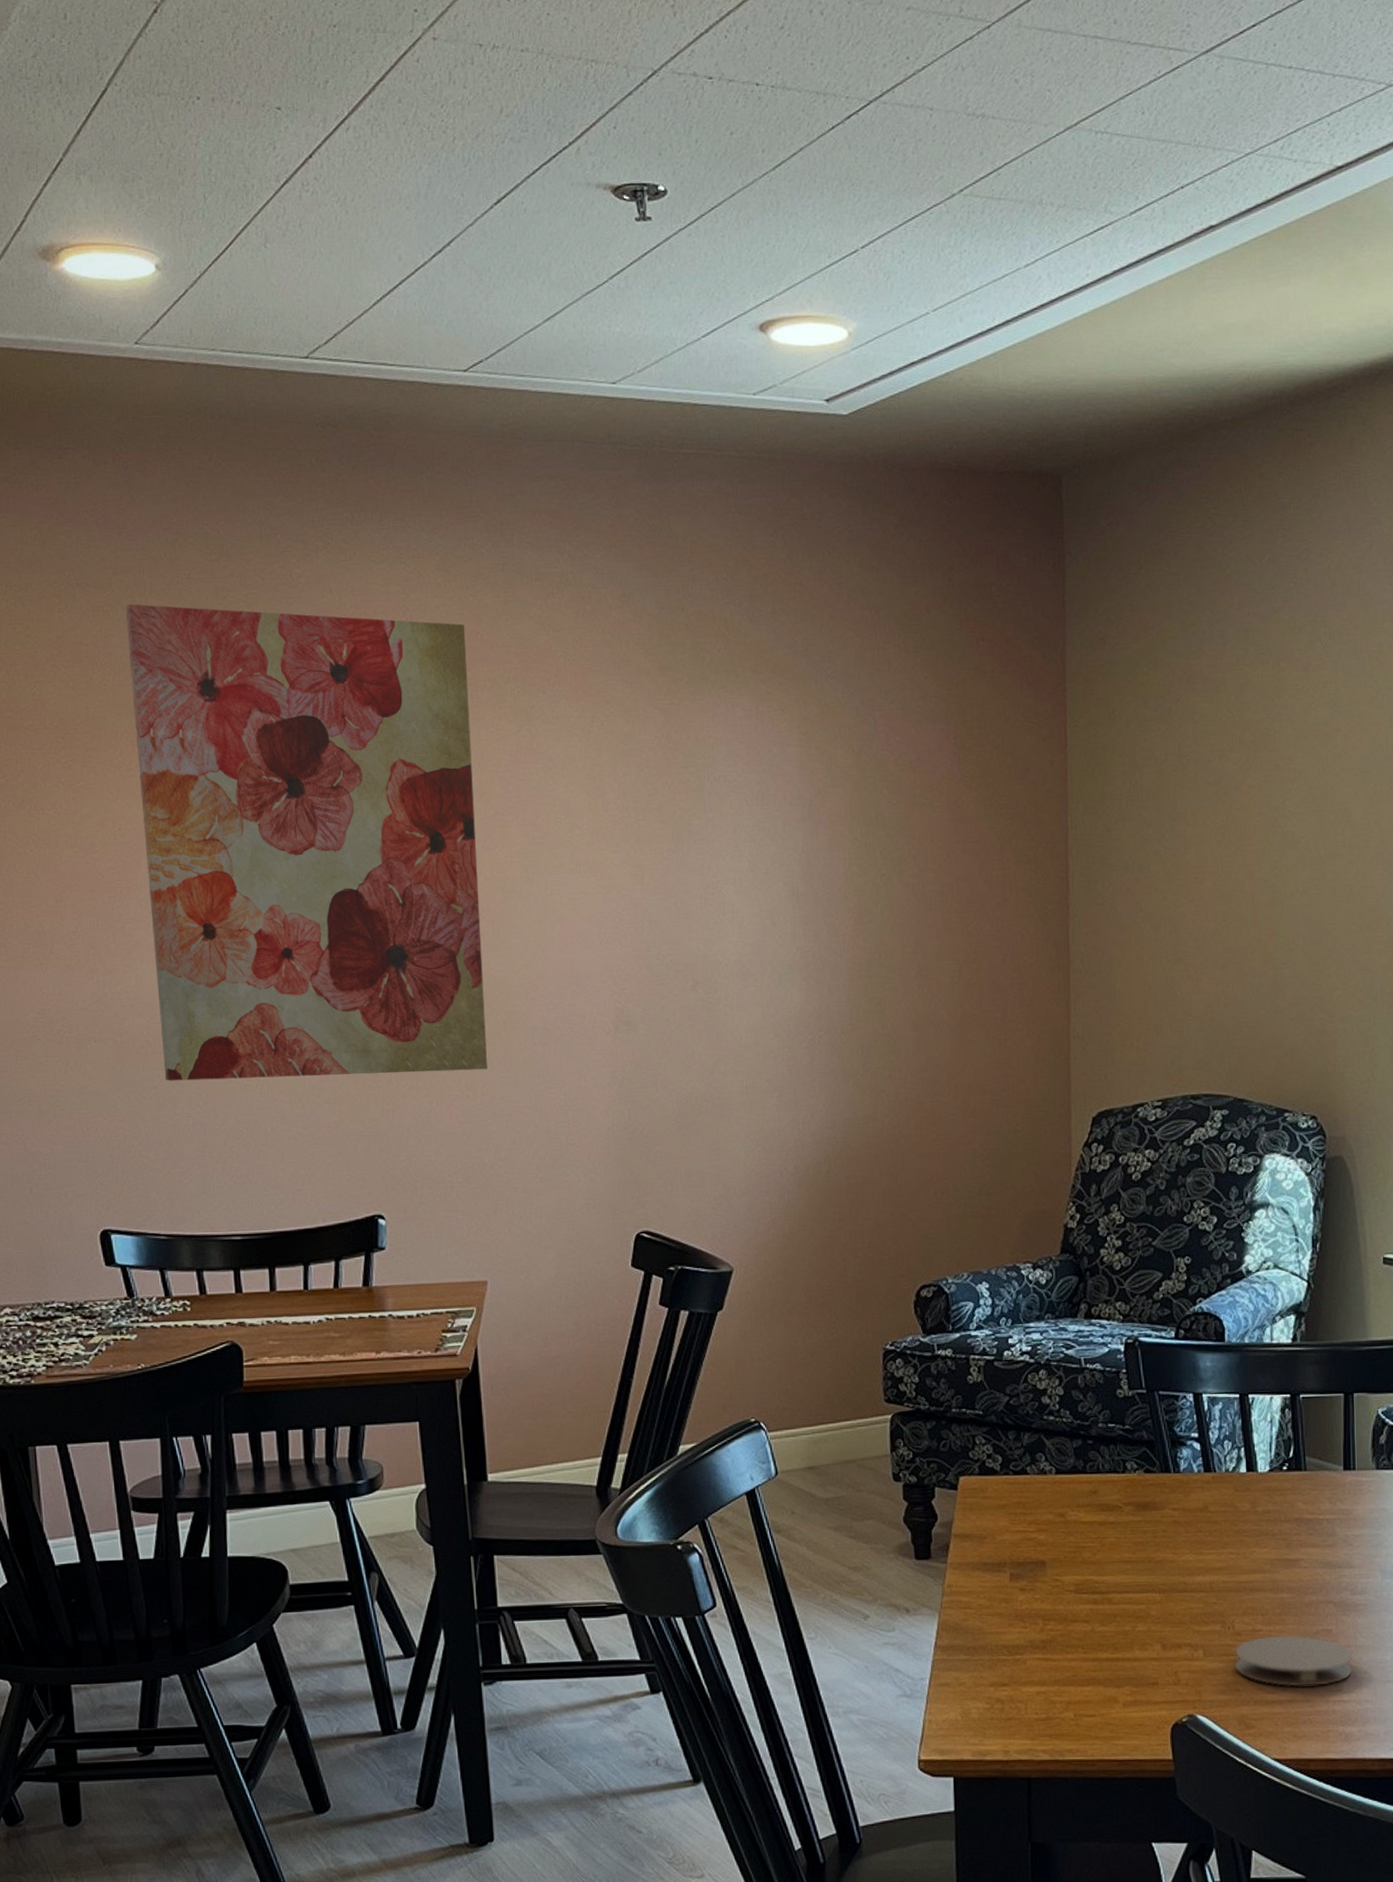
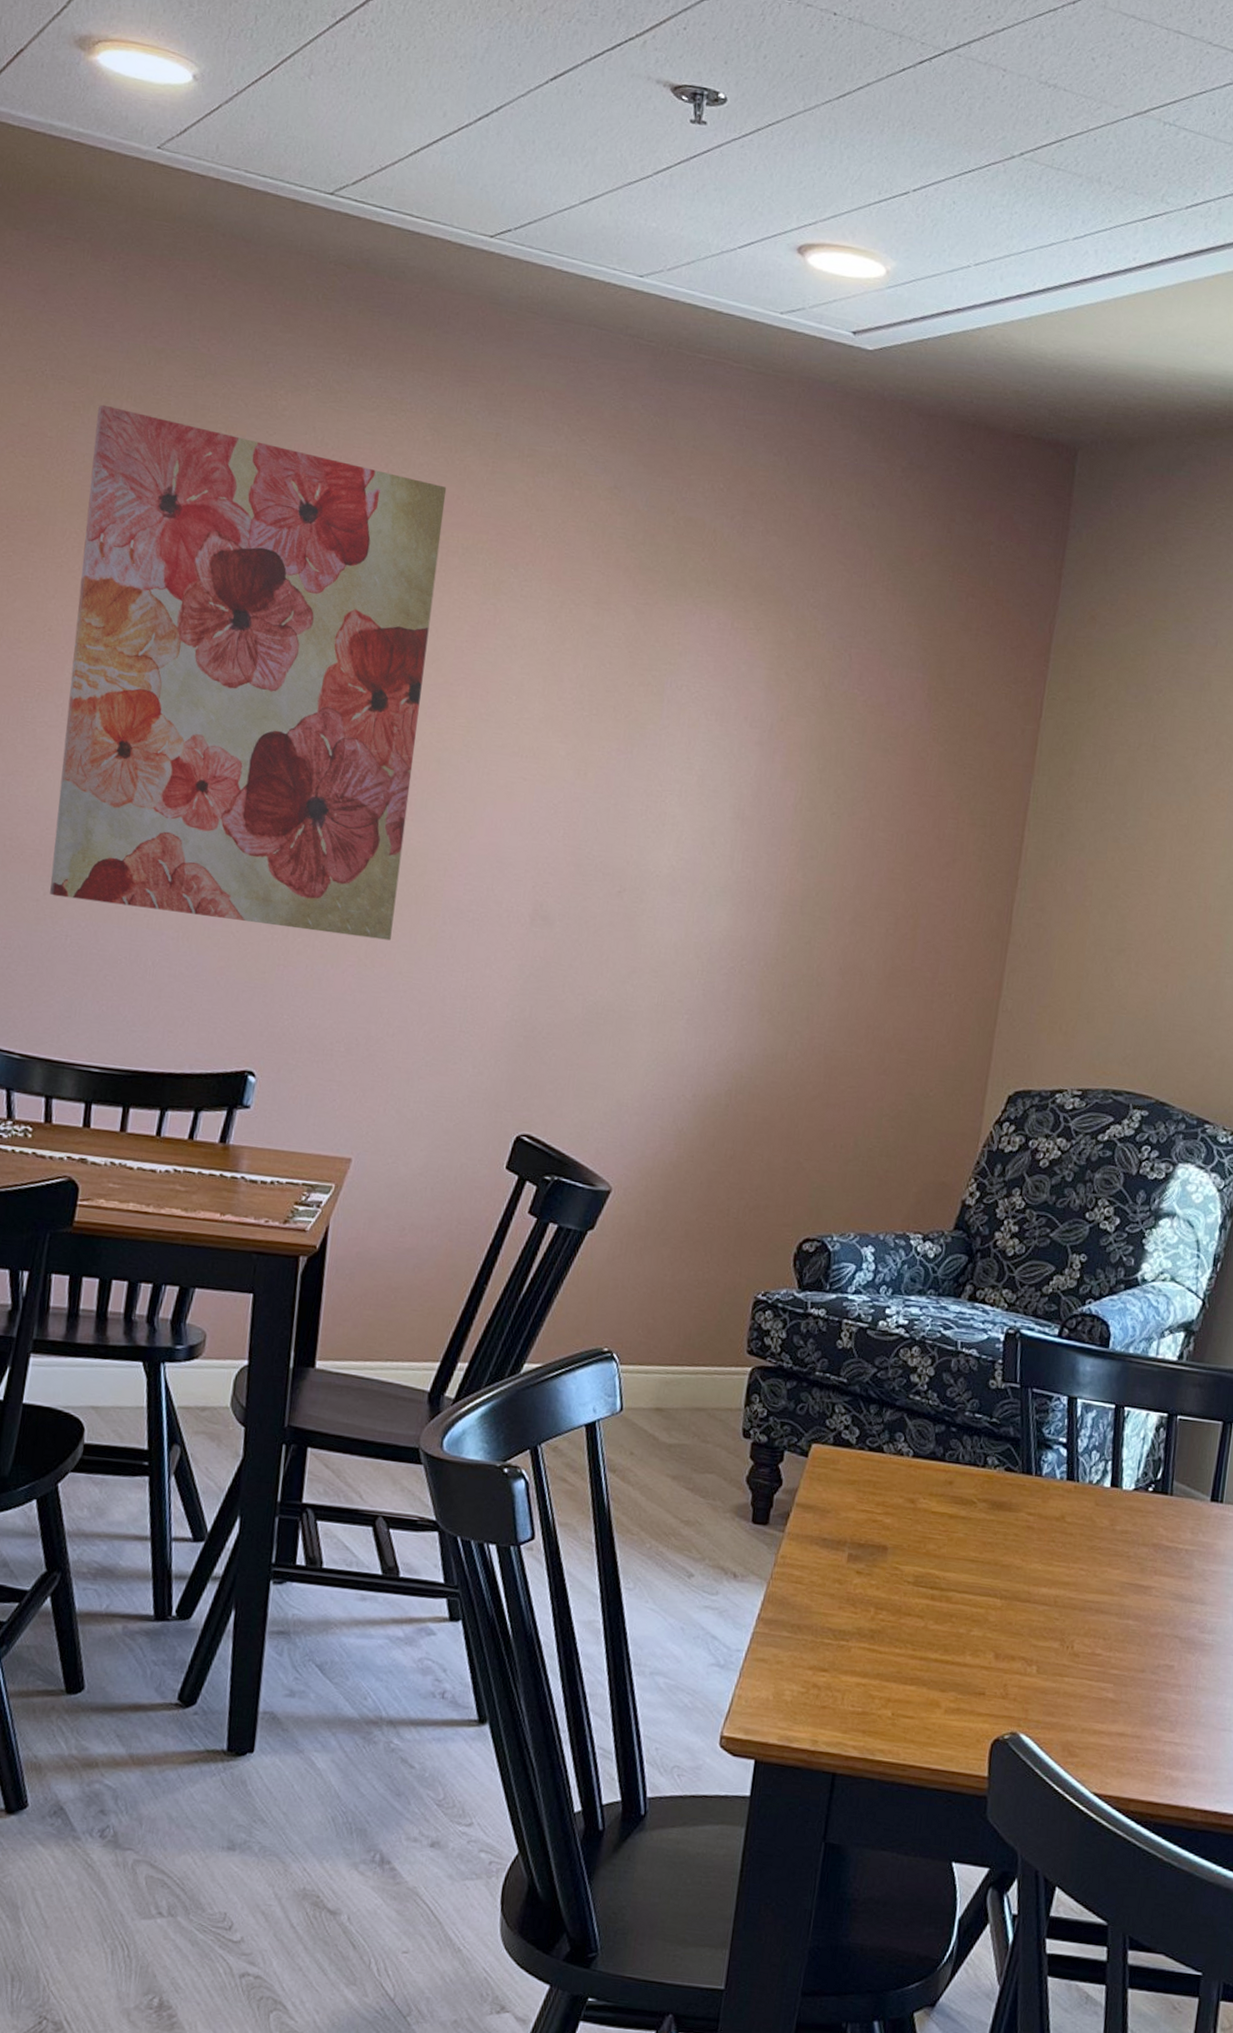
coaster: present [1234,1635,1354,1687] -> none [1067,1661,1192,1724]

